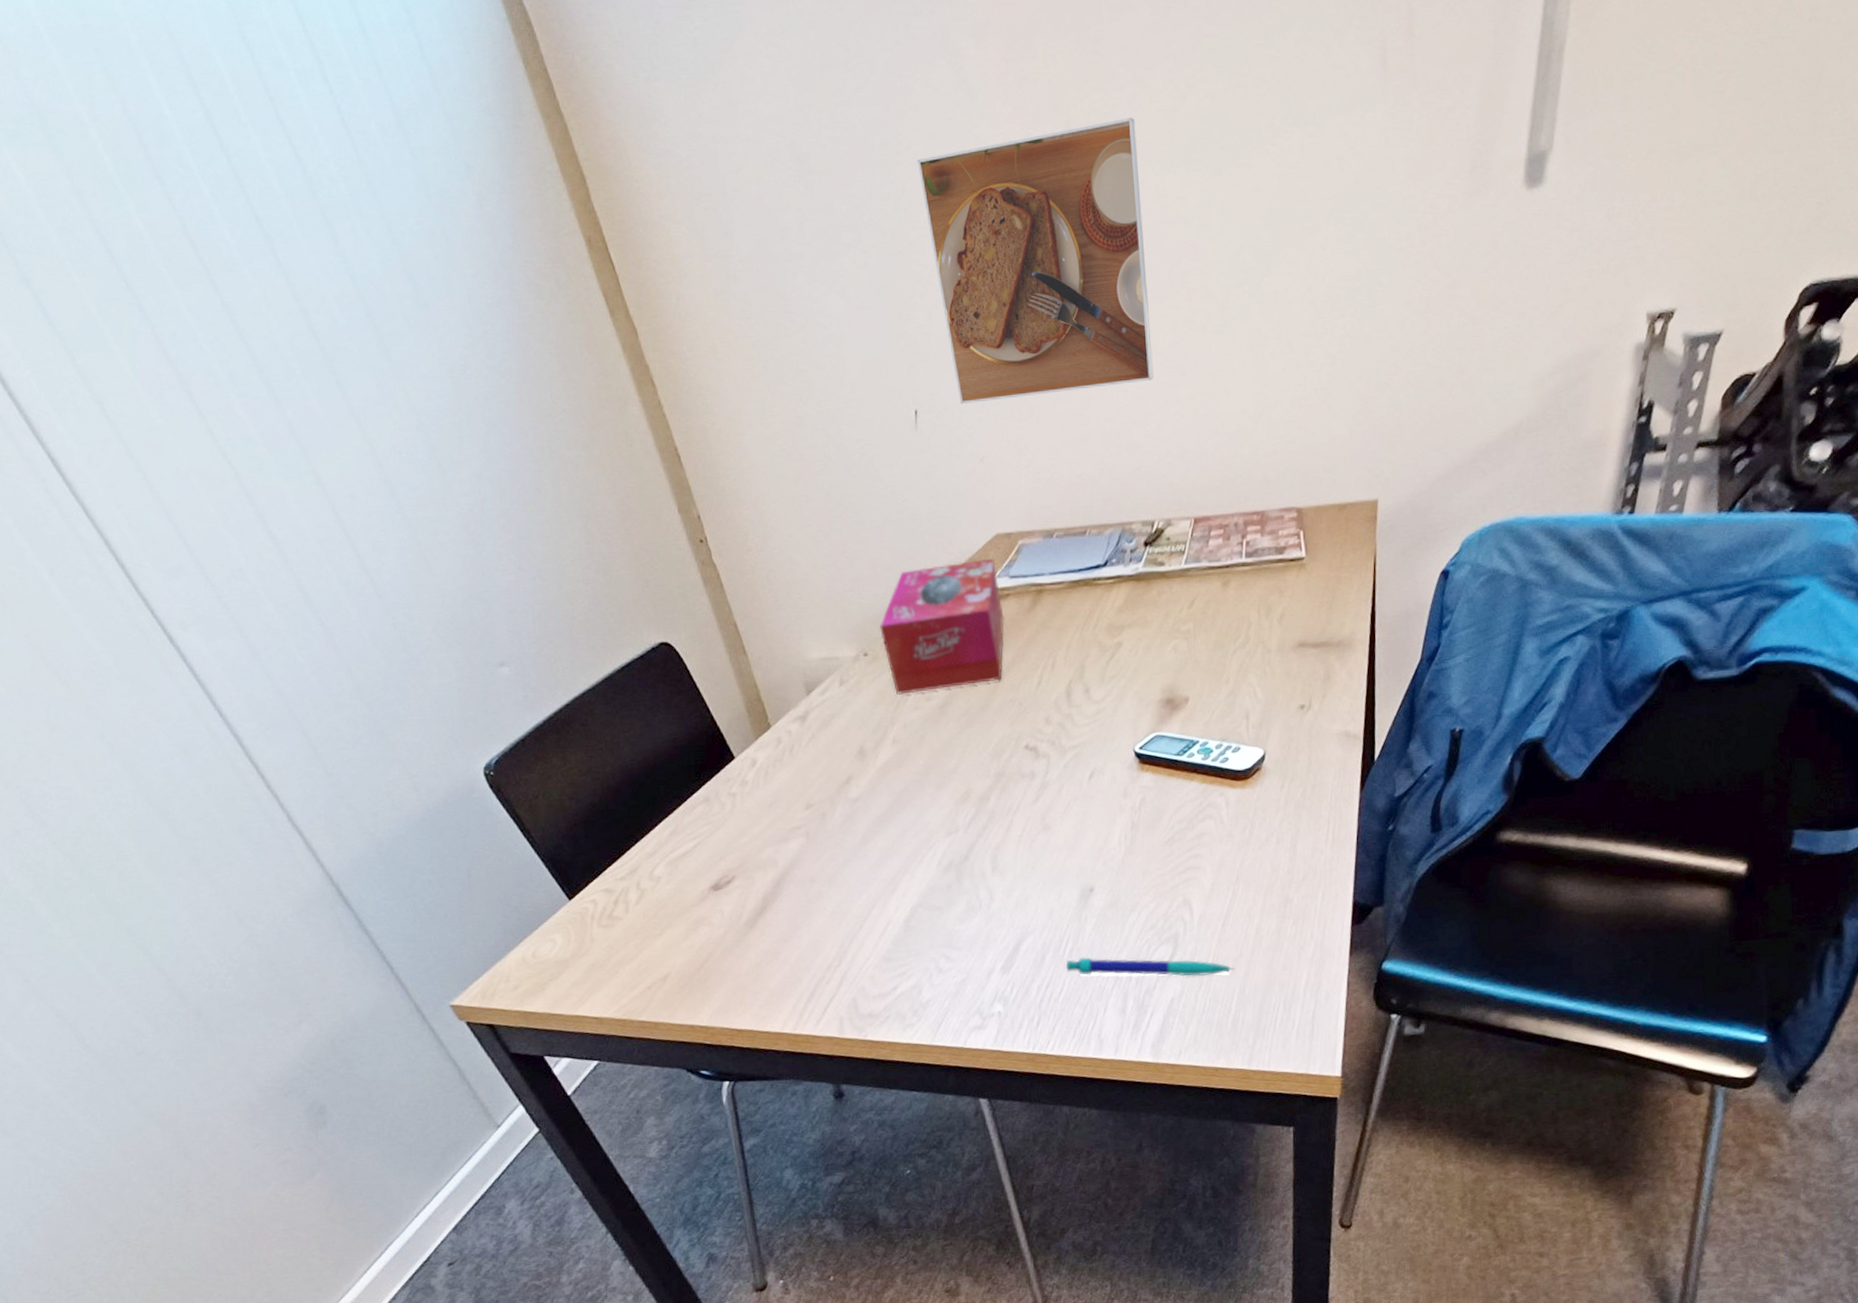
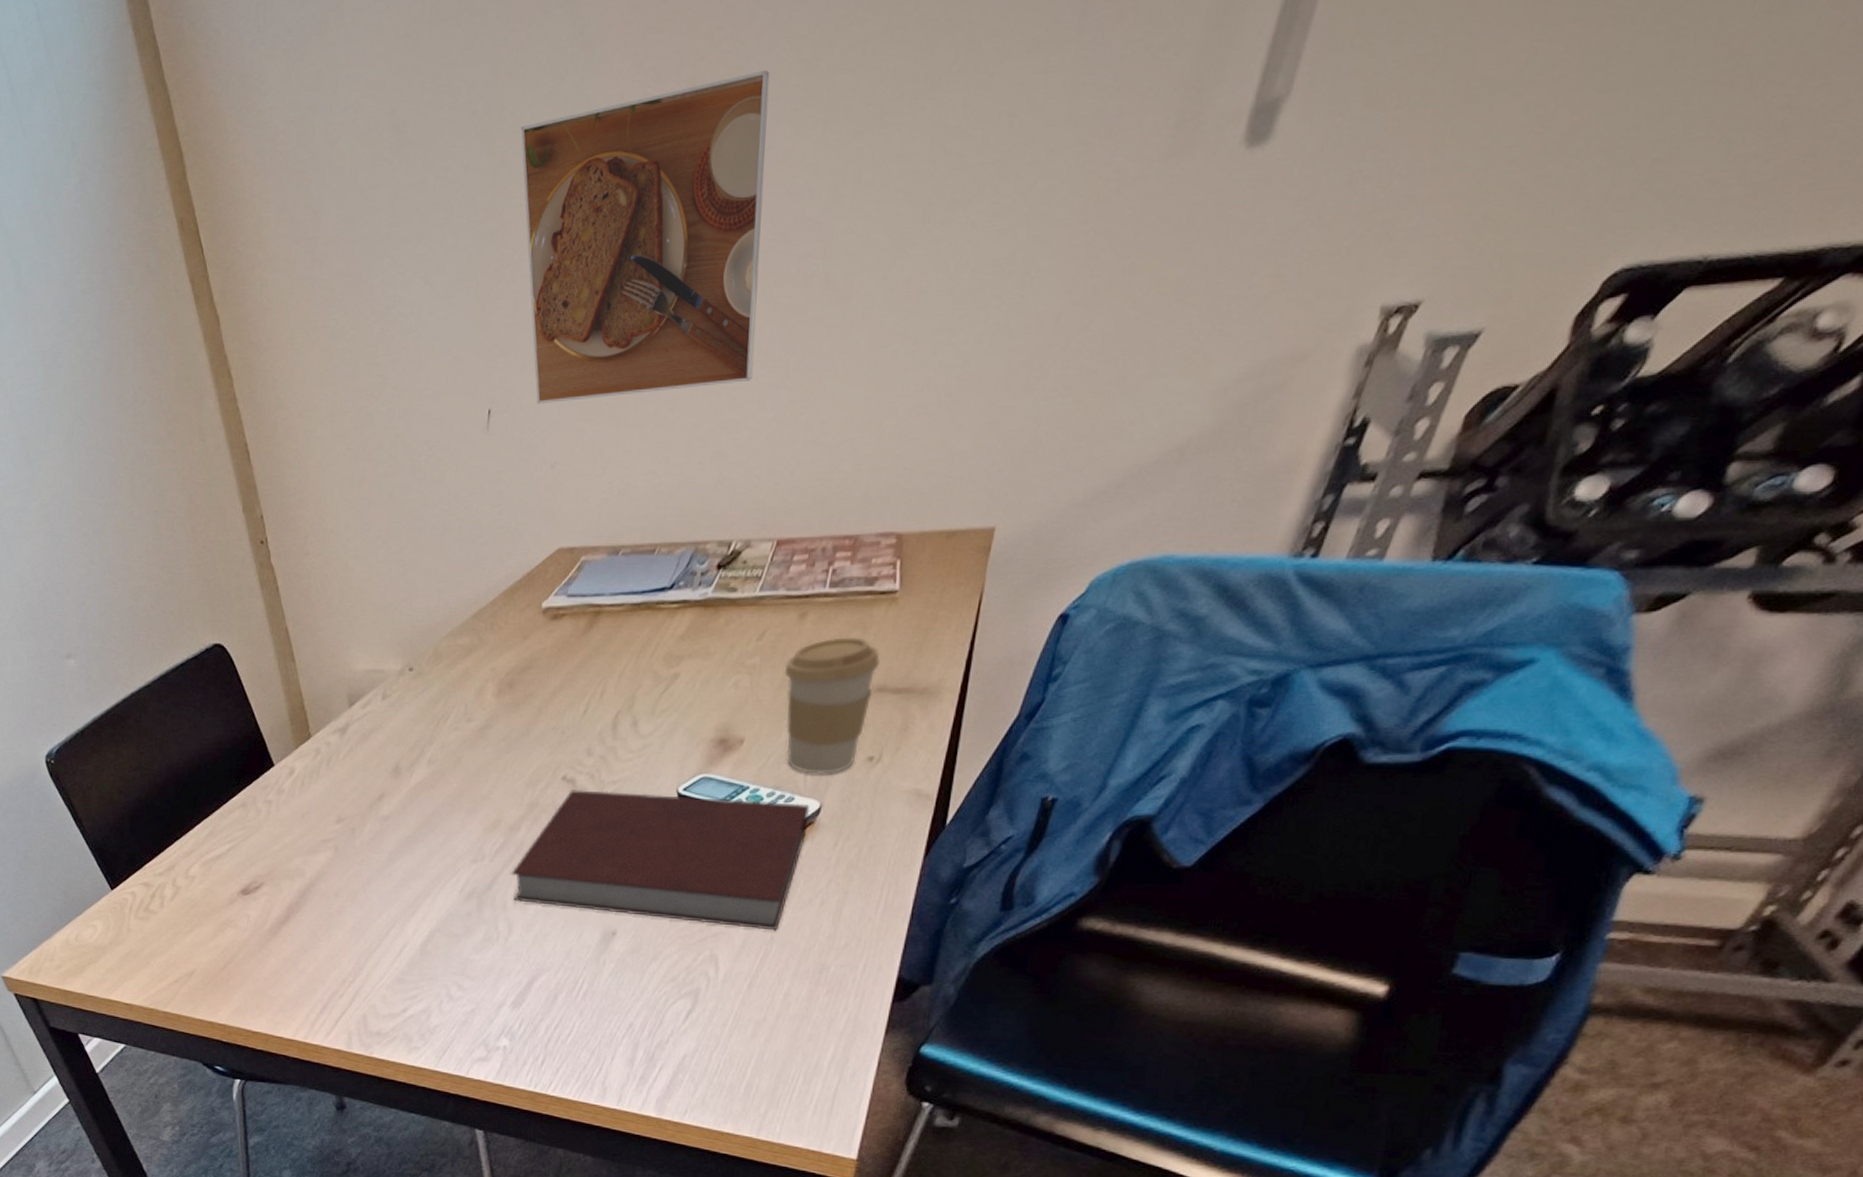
tissue box: present [880,559,1005,695] -> none [428,575,557,713]
notebook: none [986,752,1256,872] -> present [511,790,810,931]
pen: present [1065,957,1235,977] -> none [577,1002,757,1037]
coffee cup: none [1216,600,1299,725] -> present [784,637,881,774]

